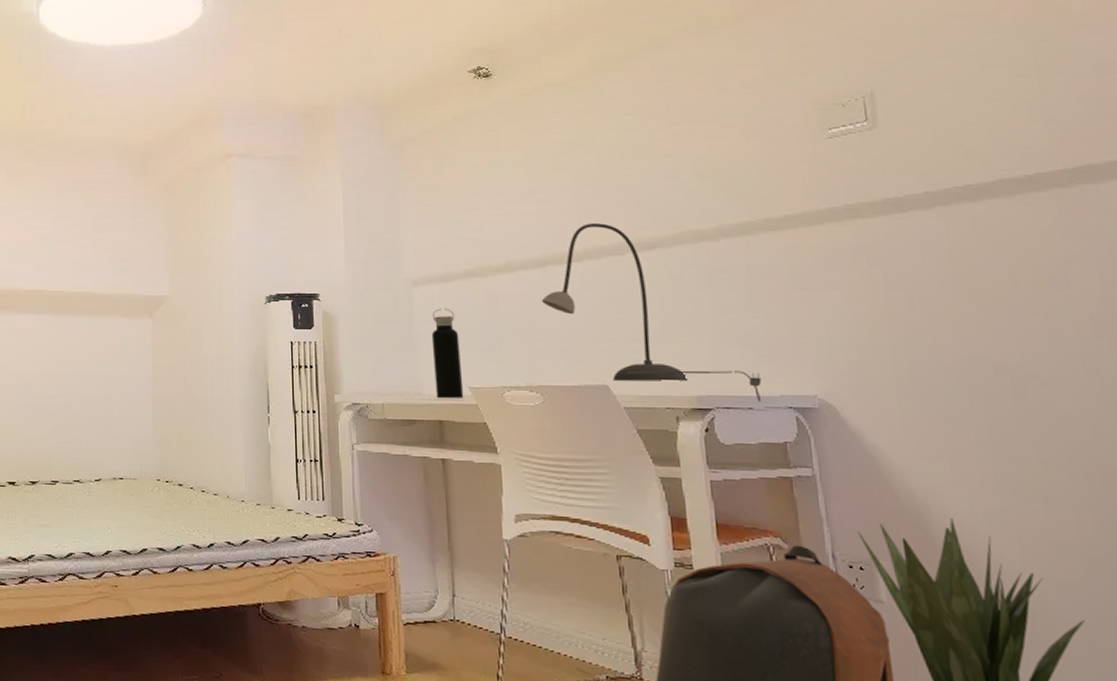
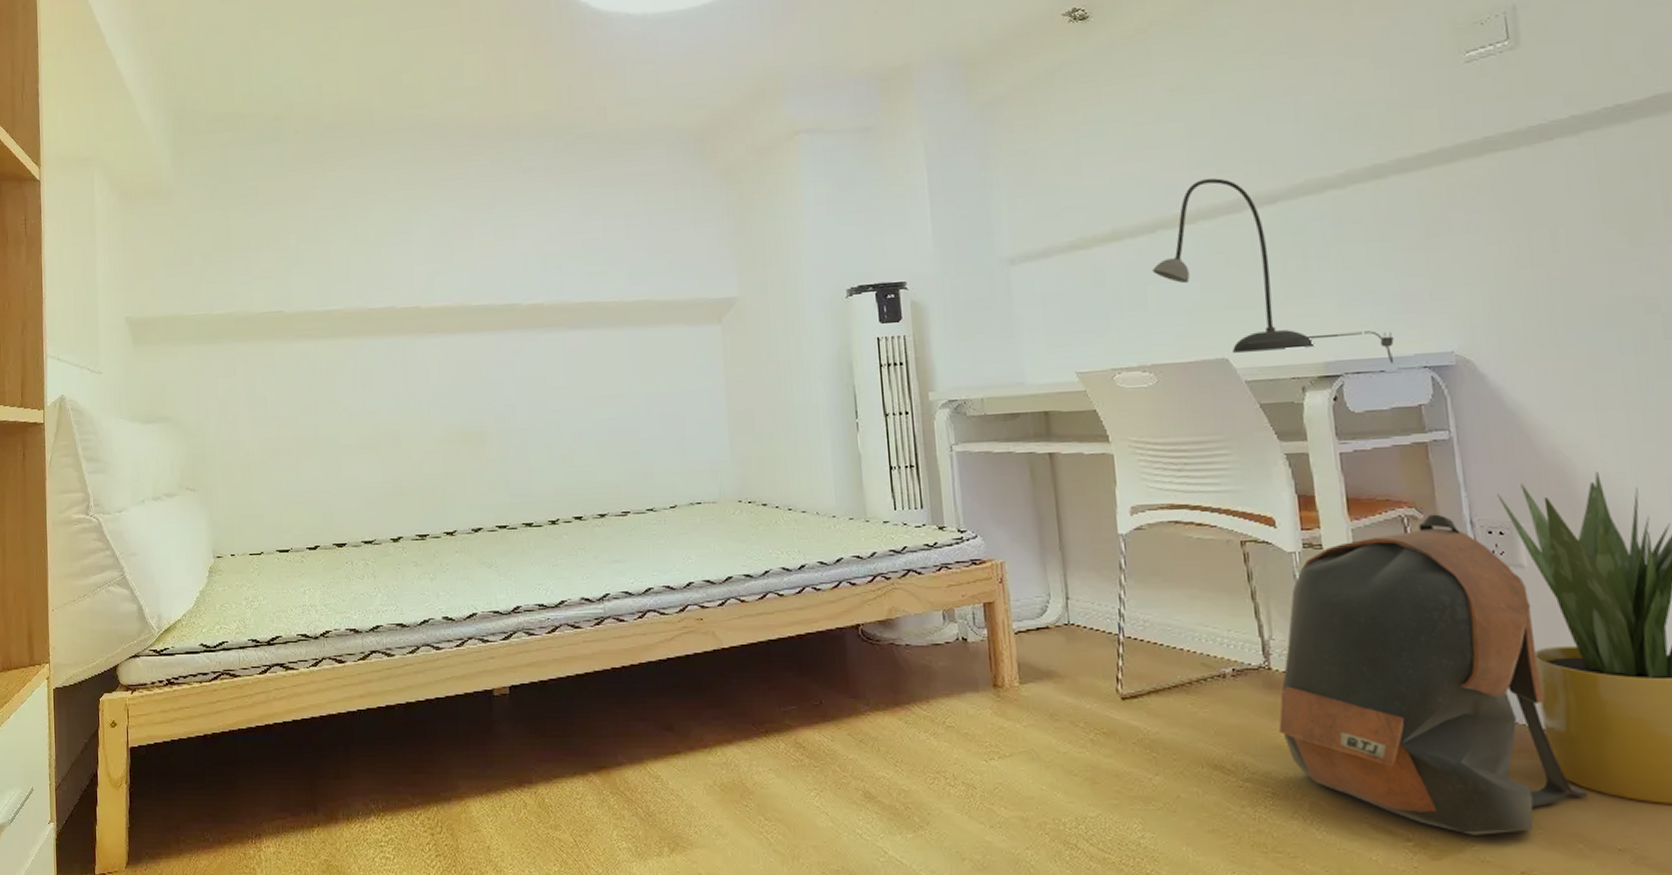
water bottle: present [431,308,464,399] -> none [1032,287,1071,388]

